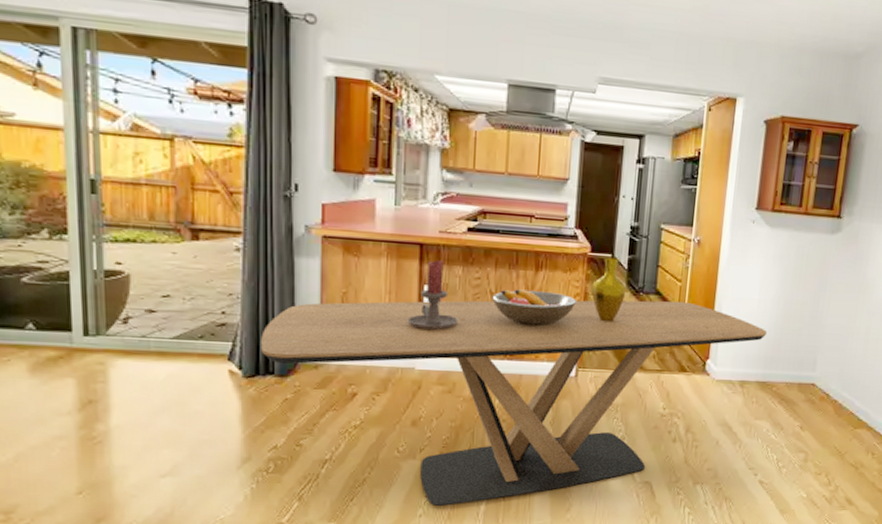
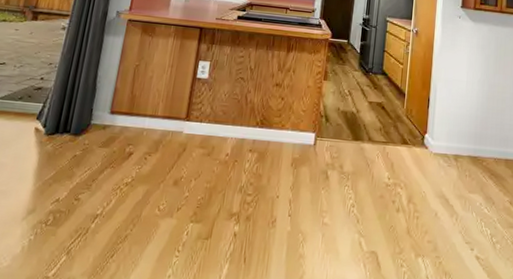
dining table: present [261,300,768,507] -> none [64,73,476,268]
candle holder: present [407,260,459,331] -> none [182,41,223,100]
fruit bowl: present [492,289,577,326] -> none [251,67,319,98]
vase: present [591,257,627,323] -> none [330,43,359,98]

